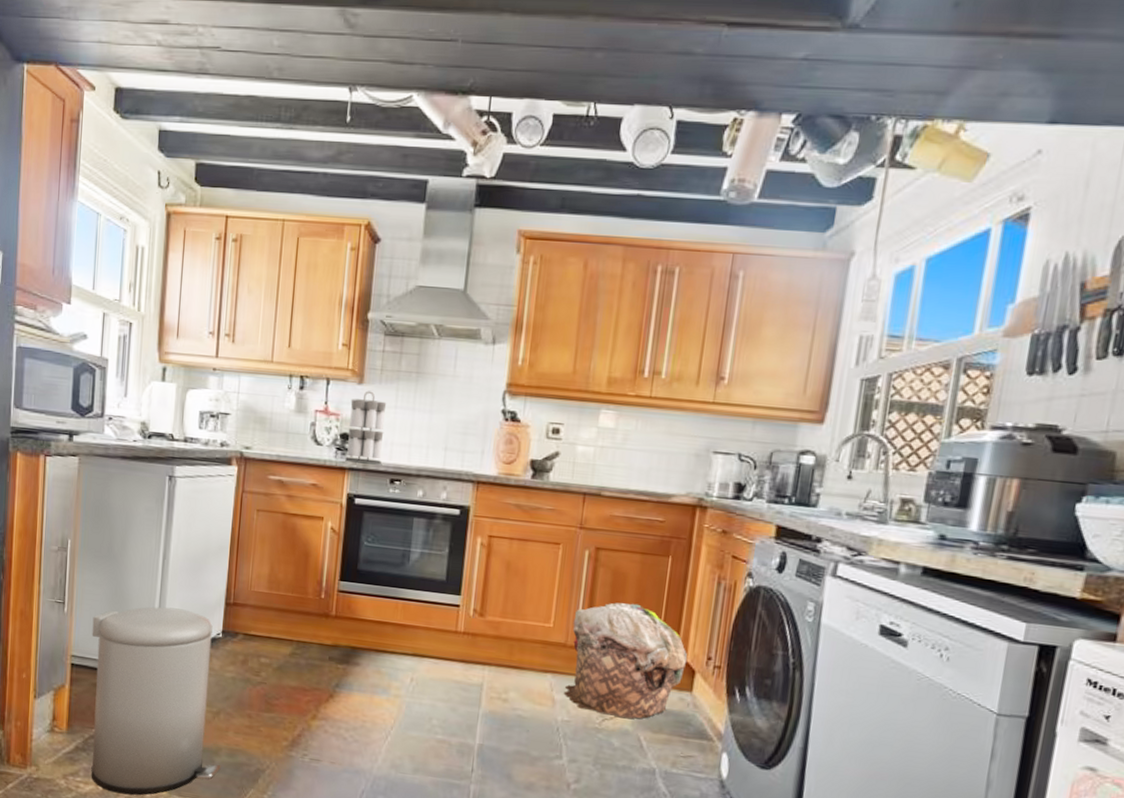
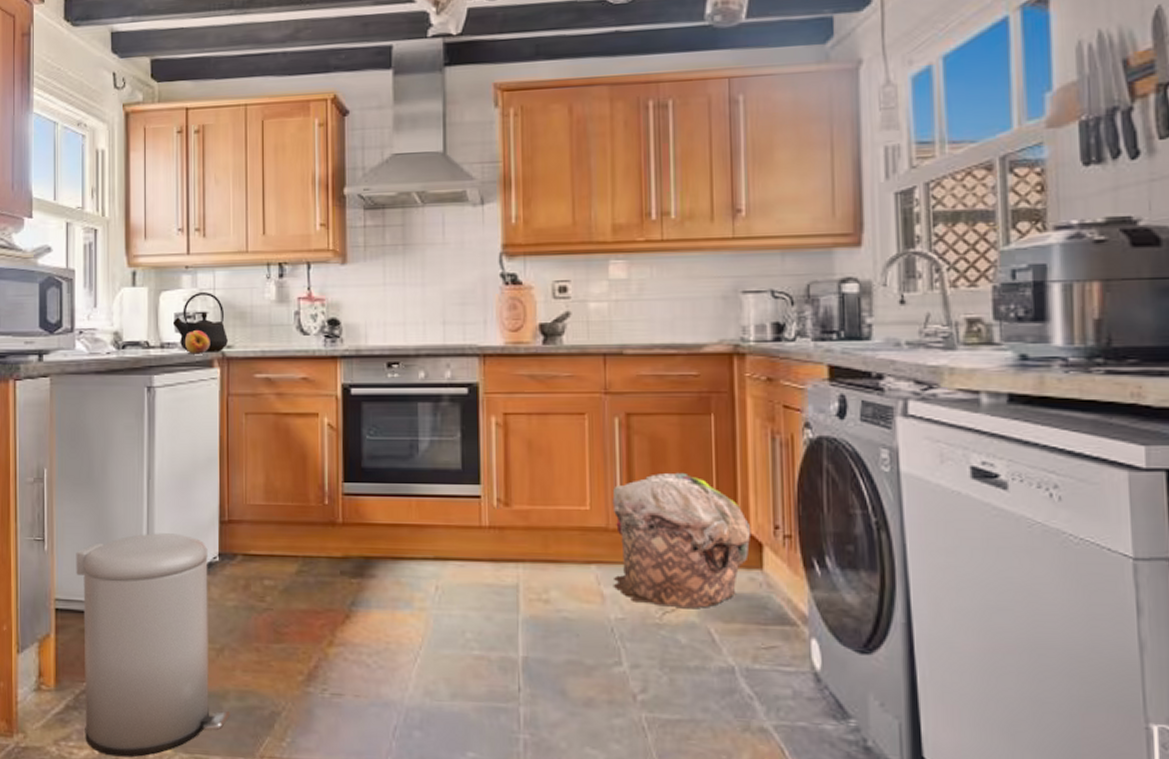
kettle: none [197,394,247,452] -> present [172,291,228,353]
fruit: none [206,429,231,452] -> present [184,330,210,354]
spice rack: present [345,391,387,465] -> none [335,270,375,349]

